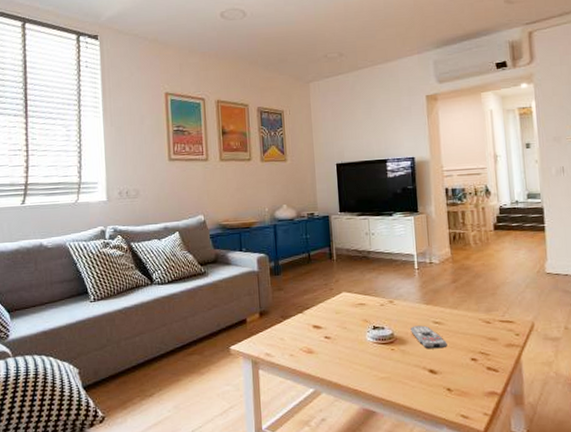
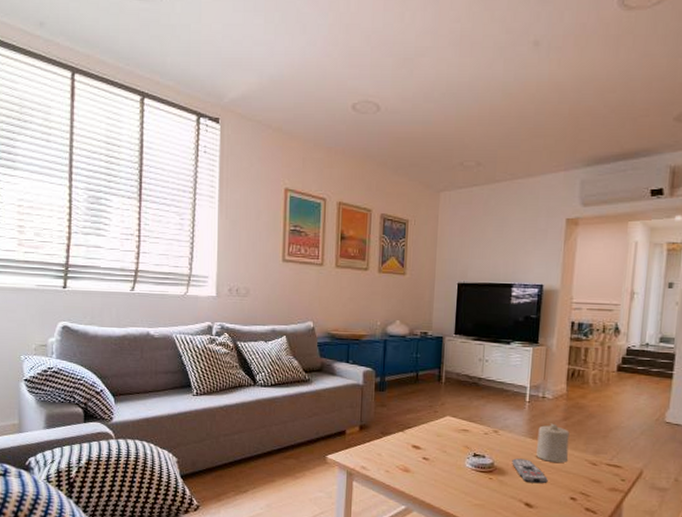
candle: none [431,287,464,325] -> present [536,423,570,463]

